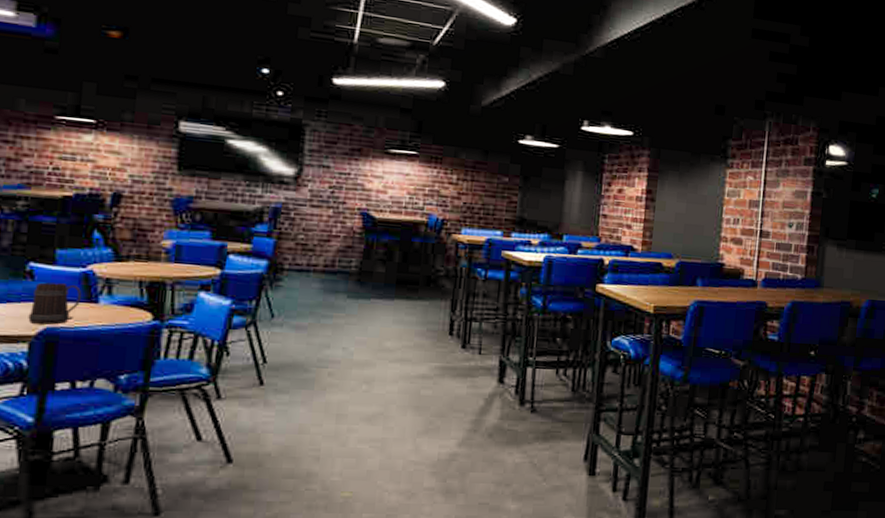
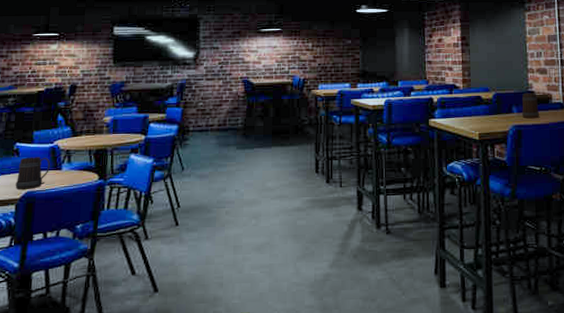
beer mug: none [707,264,728,296] -> present [522,93,540,119]

